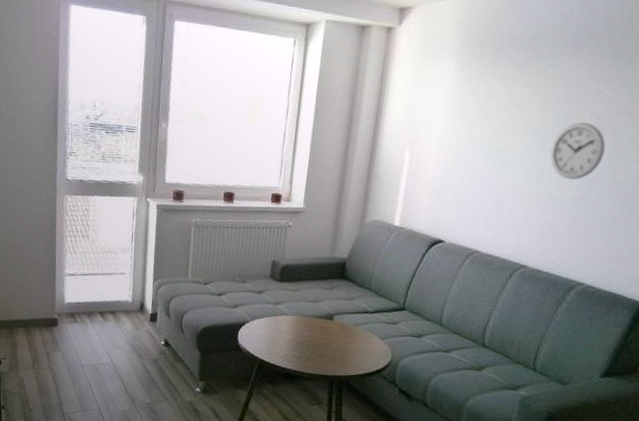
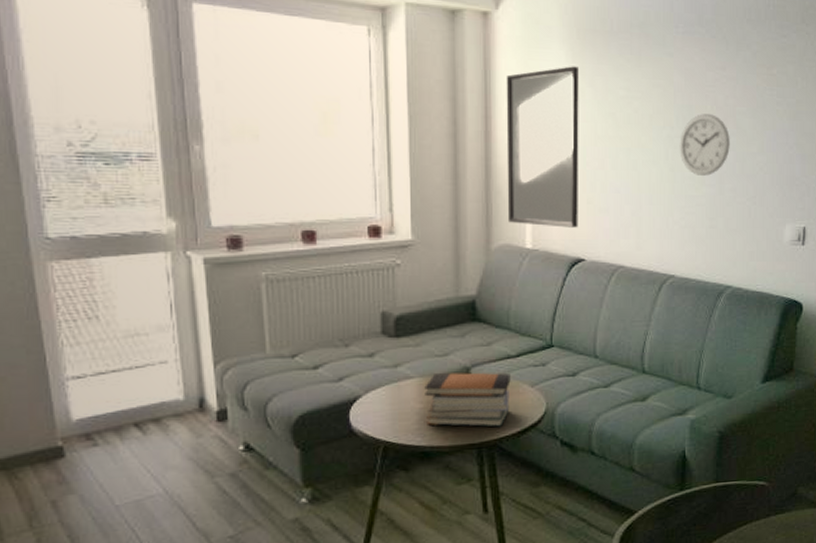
book stack: none [293,315,366,367] -> present [424,372,511,427]
home mirror: none [382,74,465,213] -> present [506,66,579,228]

